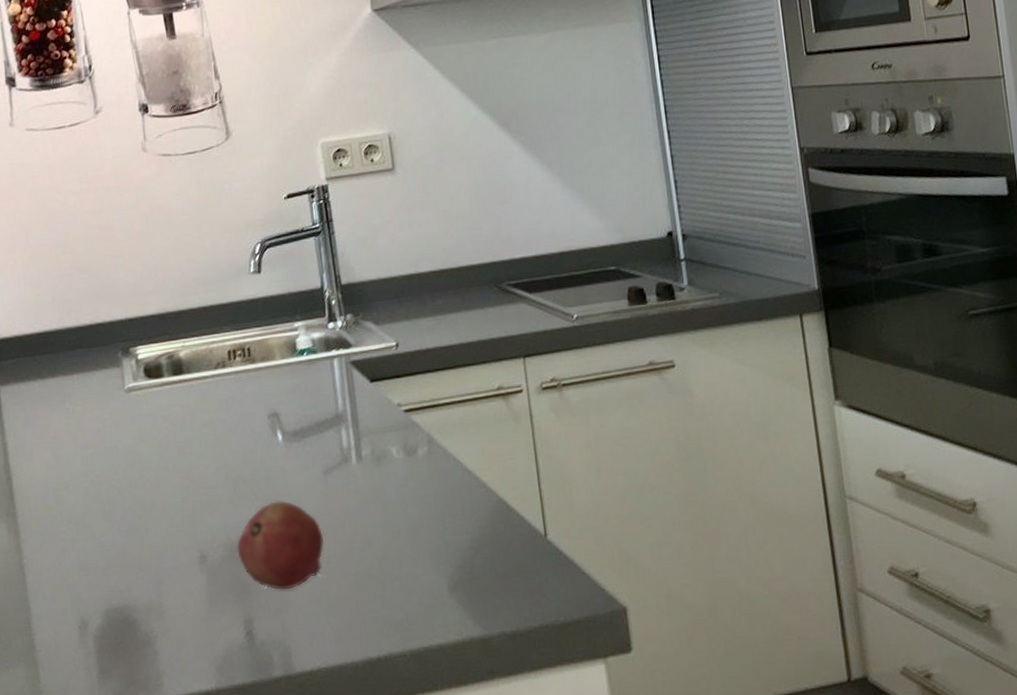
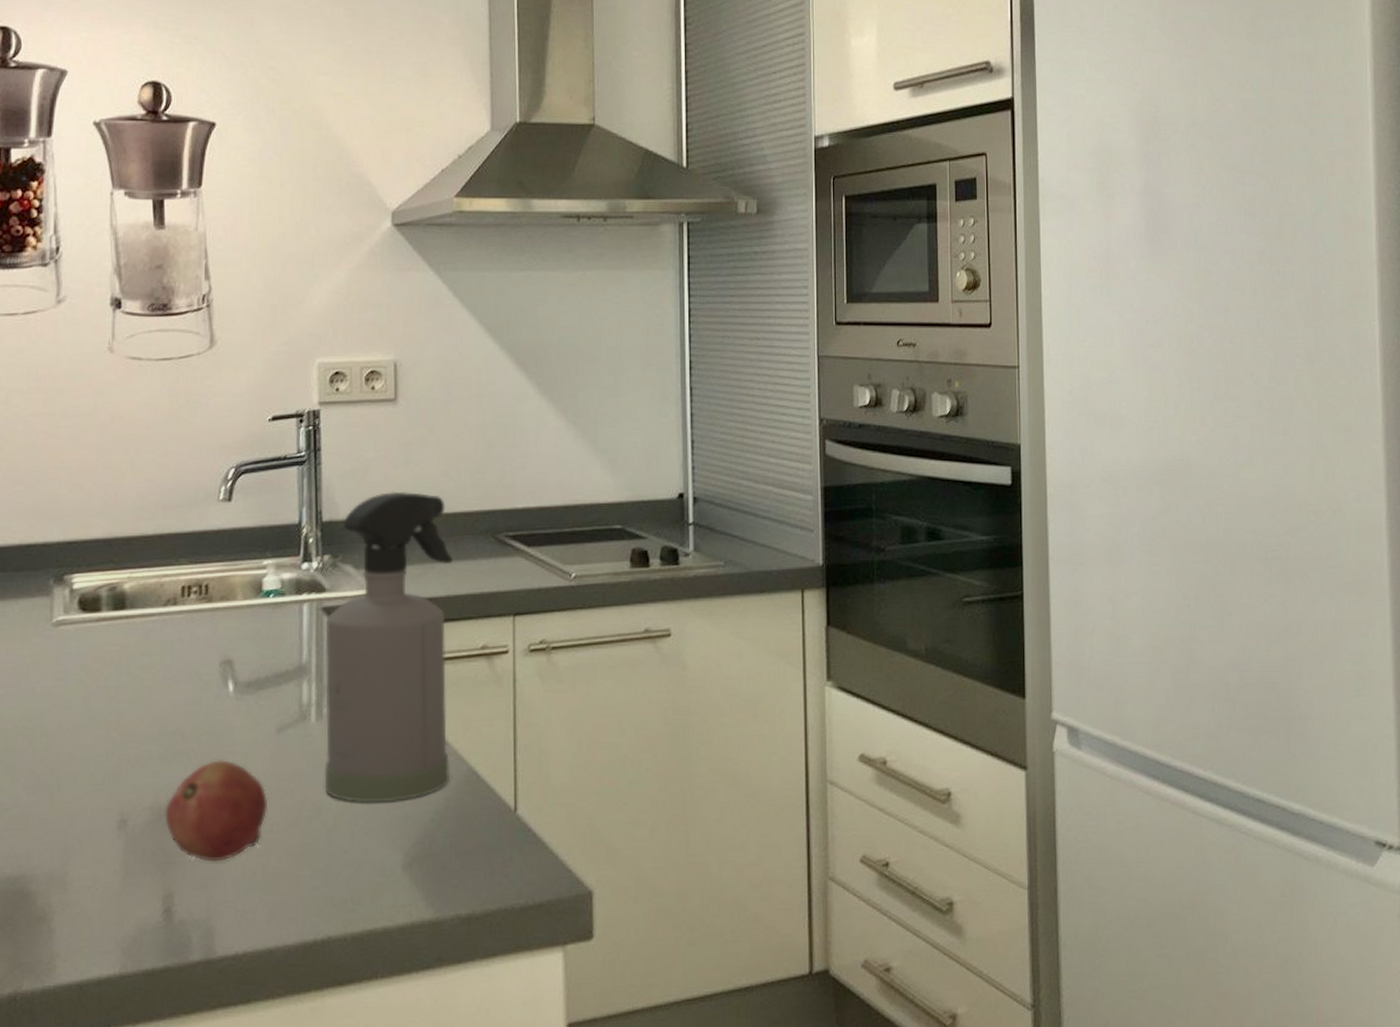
spray bottle: none [354,251,482,534] -> present [324,491,453,803]

